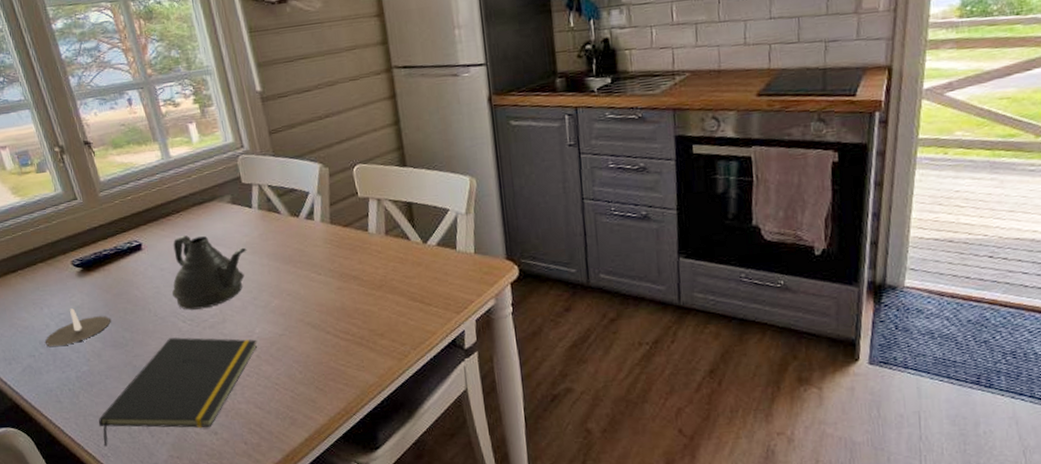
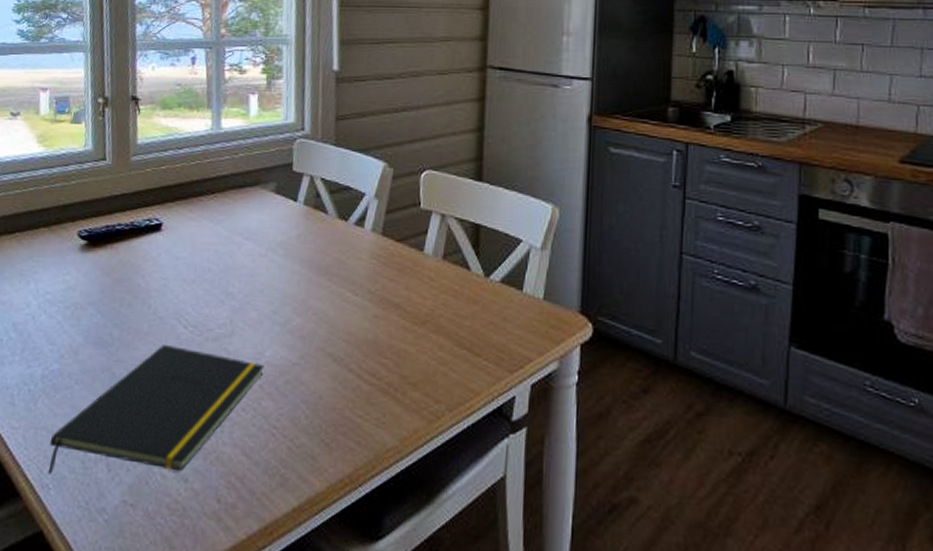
candle: present [45,308,112,347] -> none [19,288,103,333]
teapot: present [171,235,247,310] -> none [180,222,280,315]

